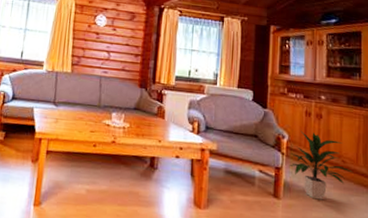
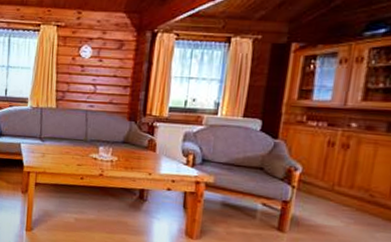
indoor plant: present [289,130,354,200] -> none [299,162,384,235]

